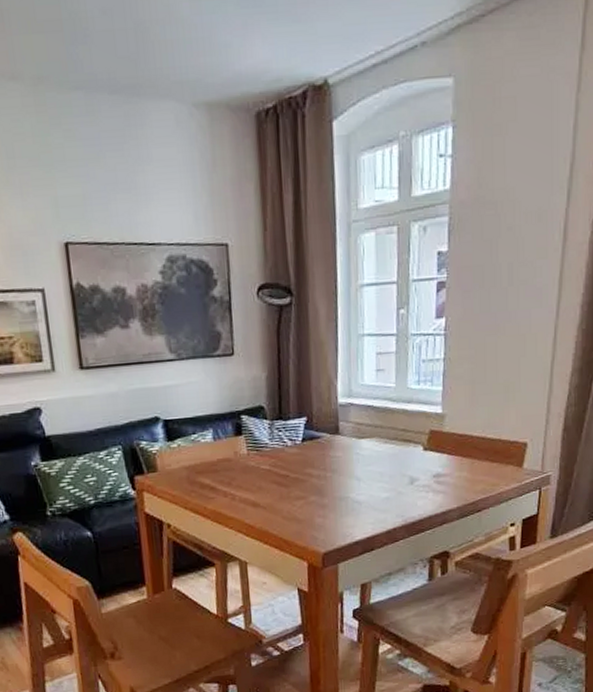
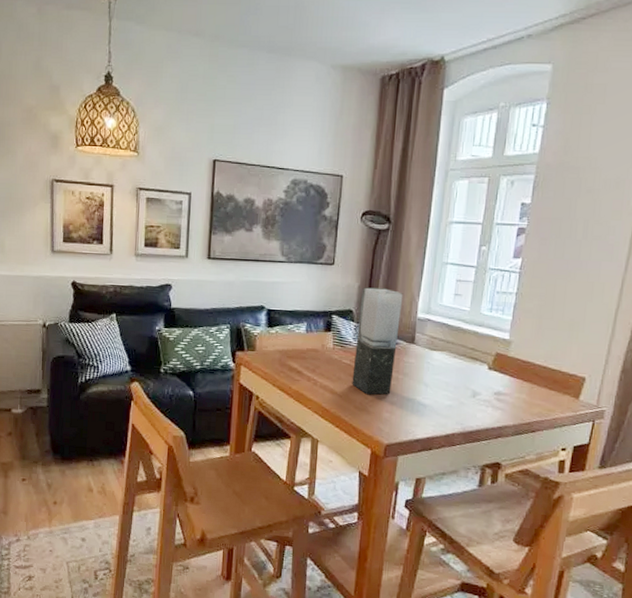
vase: none [271,374,321,502] -> present [352,287,403,395]

